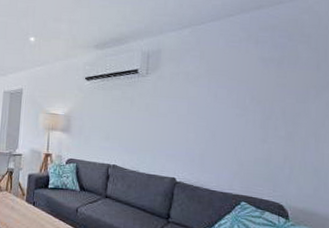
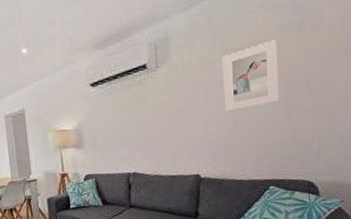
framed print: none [205,69,258,125] -> present [223,39,280,112]

